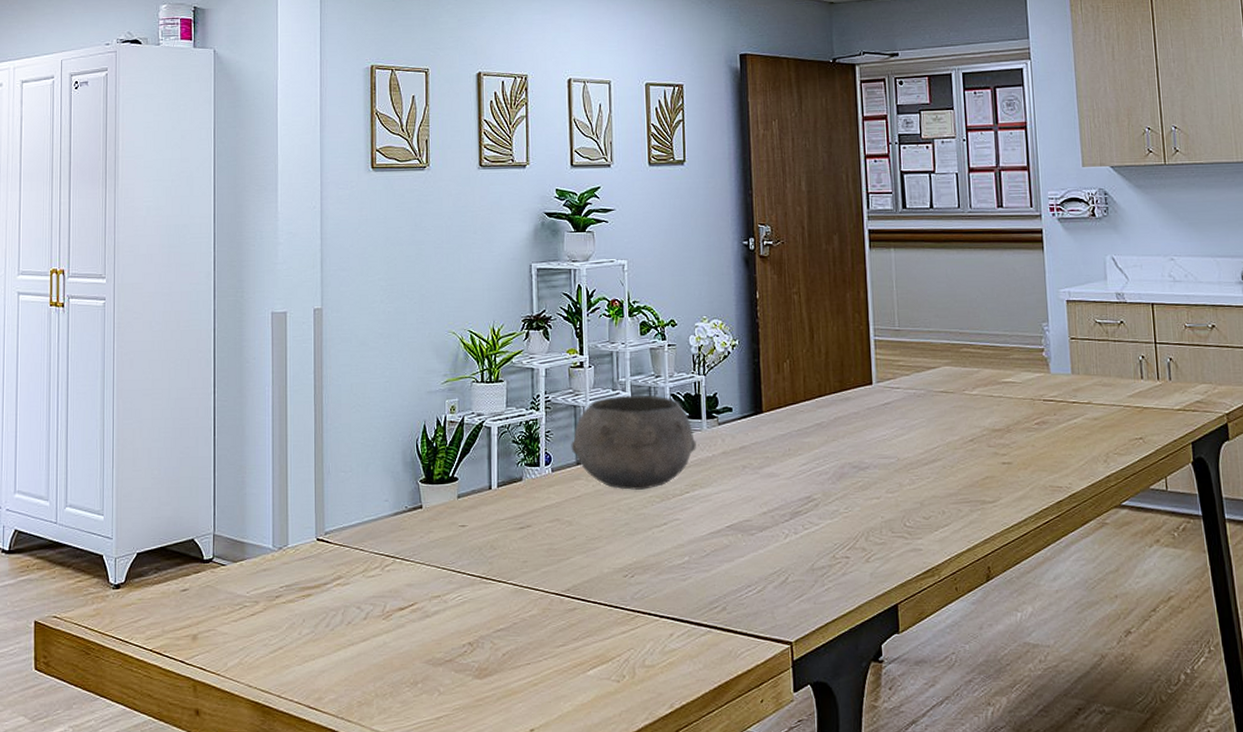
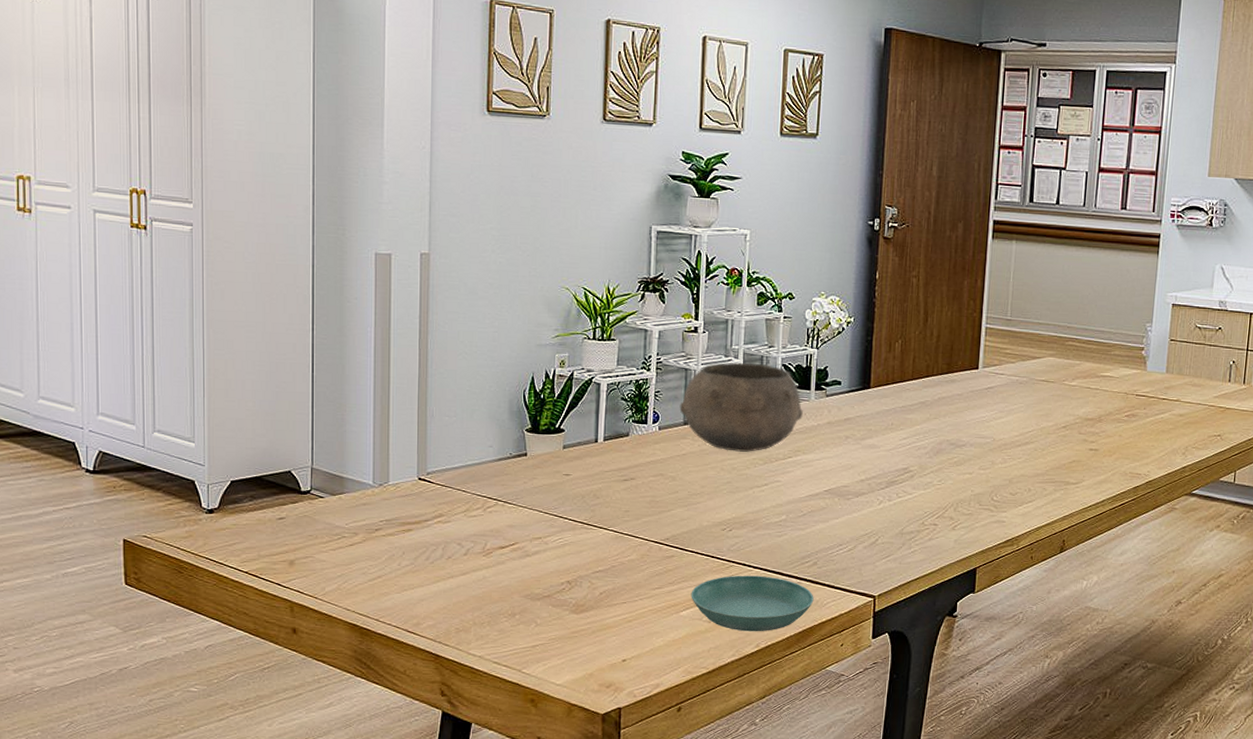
saucer: none [597,625,727,691] -> present [691,575,814,632]

